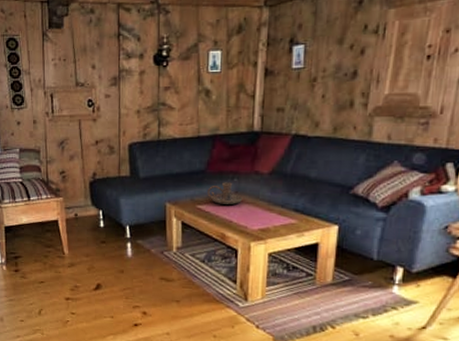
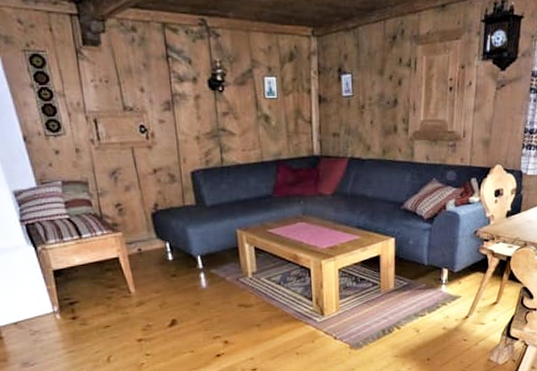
candle holder: present [207,182,243,205] -> none [276,205,311,227]

